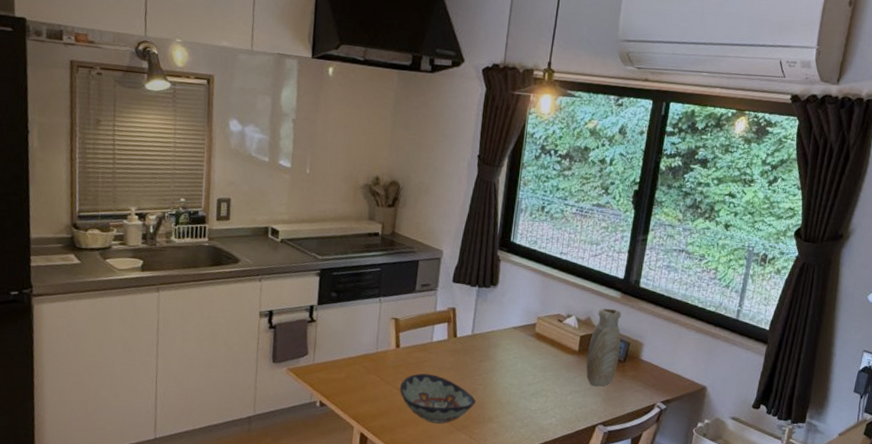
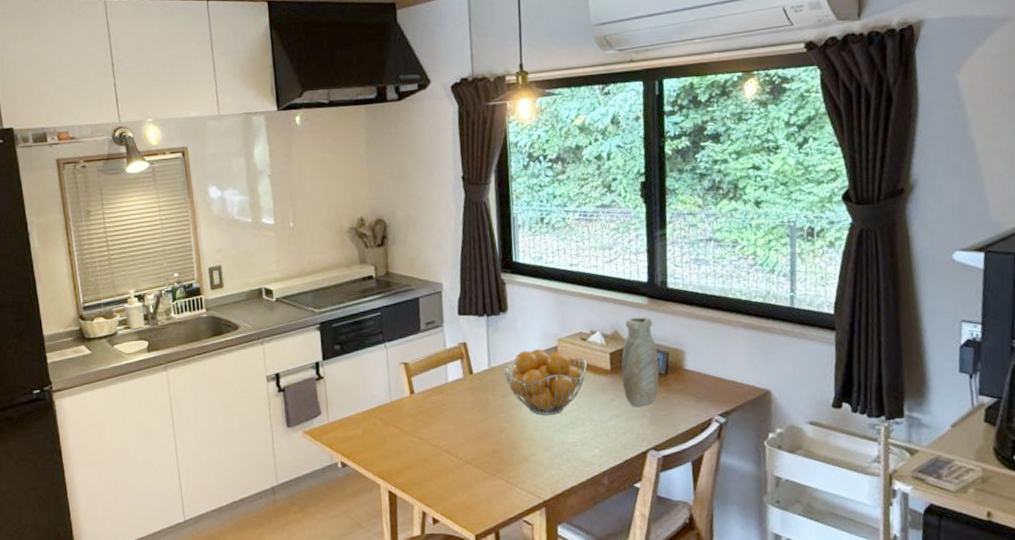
decorative bowl: present [400,373,476,424] -> none [422,418,506,472]
fruit basket: none [484,323,559,384] -> present [503,348,587,415]

